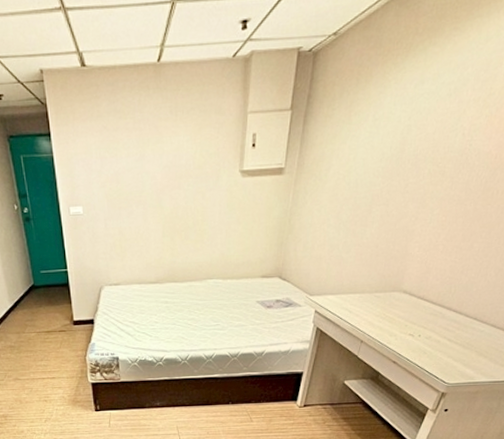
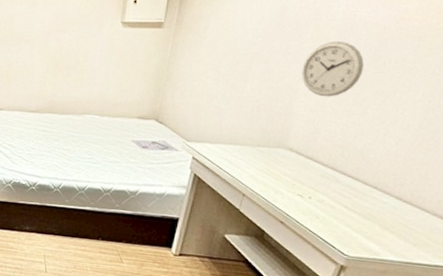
wall clock: none [418,175,475,235] -> present [302,41,364,97]

